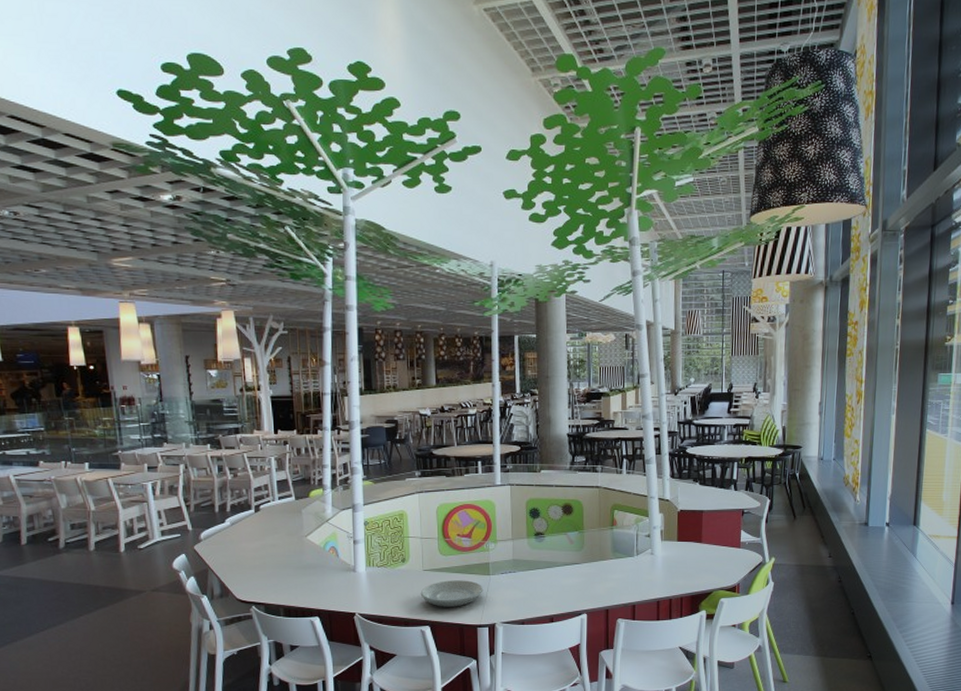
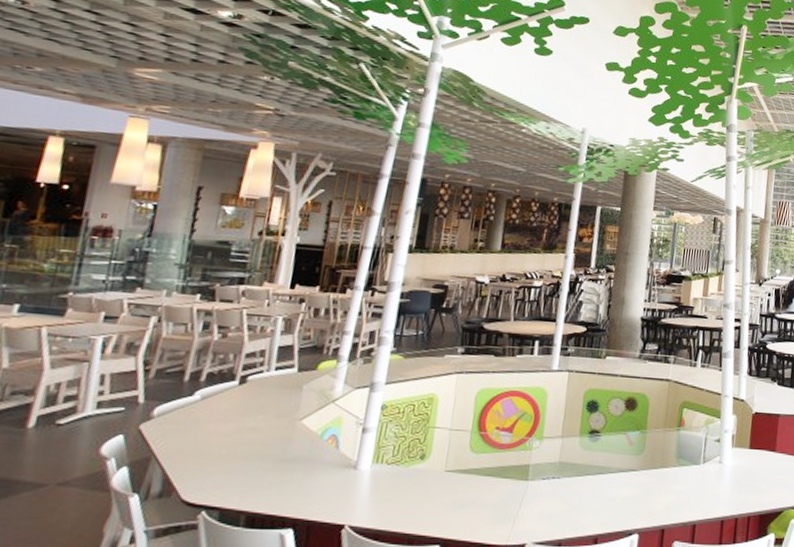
plate: present [420,580,483,607] -> none [435,485,518,521]

